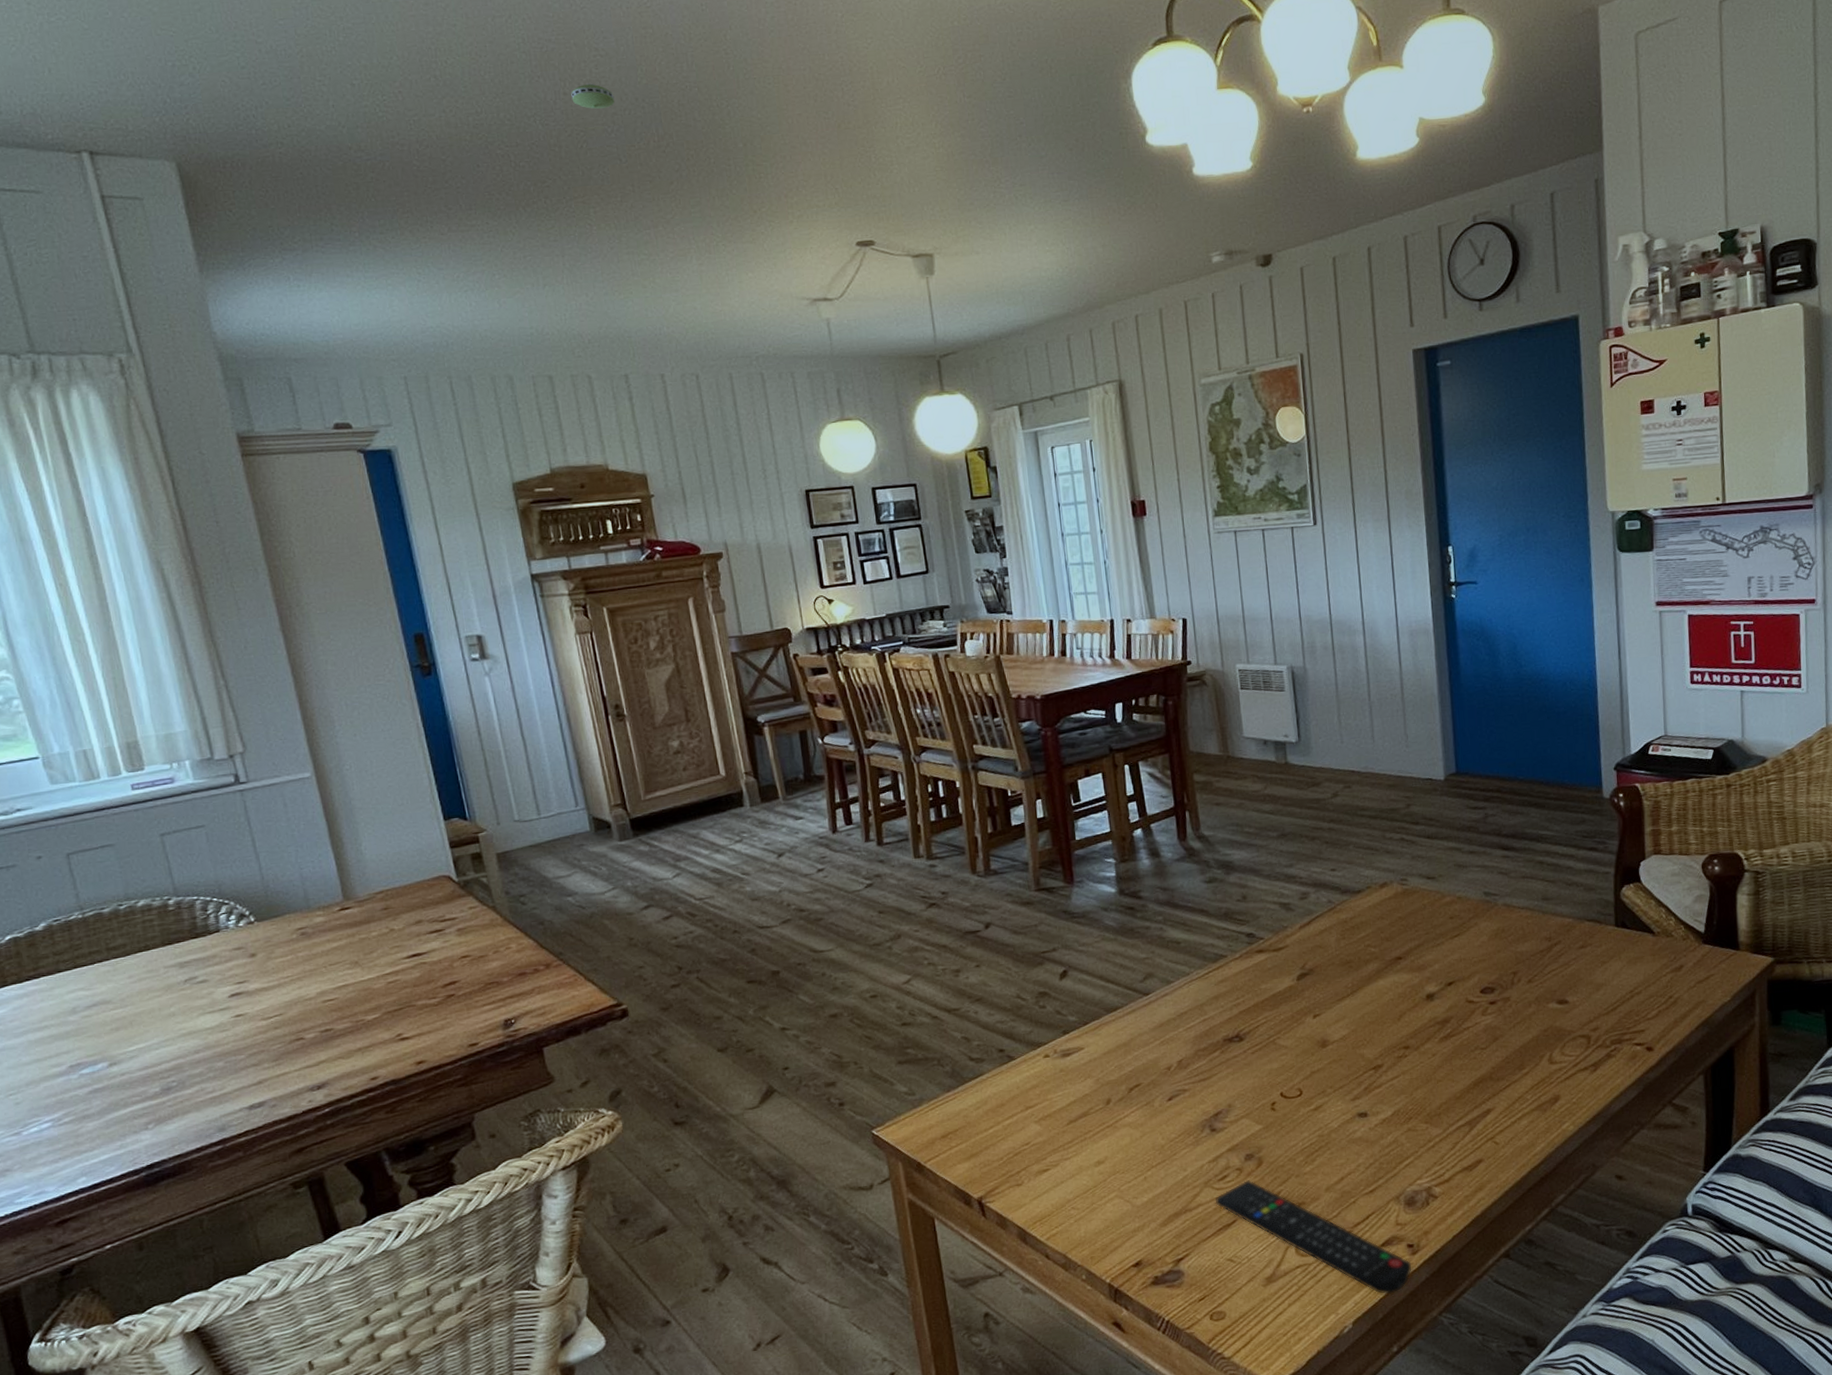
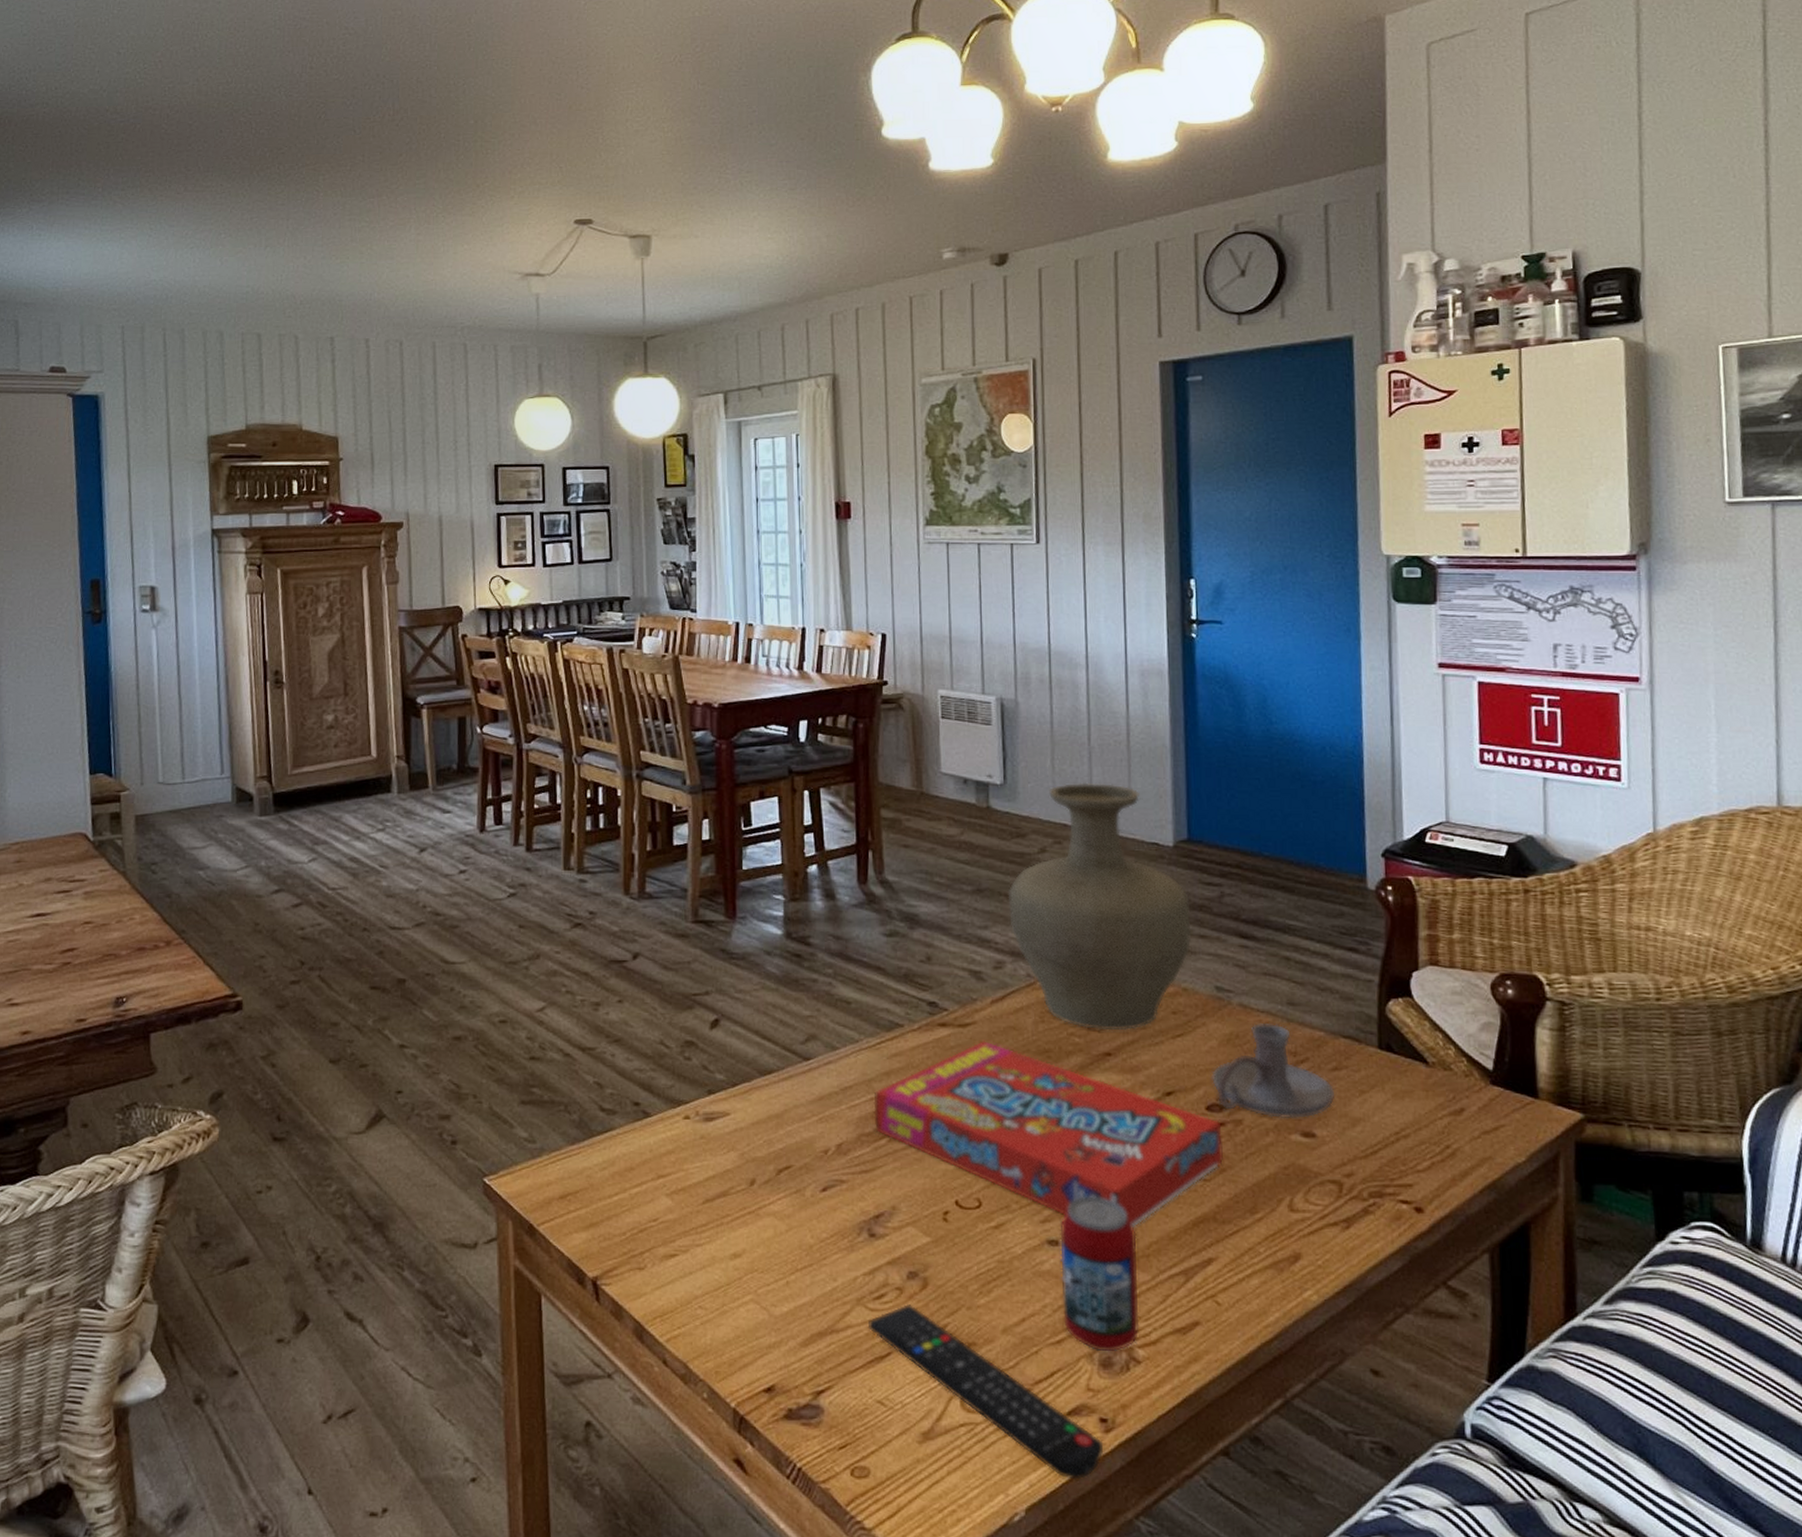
smoke detector: present [571,83,615,110] -> none [317,59,357,84]
snack box: none [1206,960,1497,1095] -> present [873,1041,1224,1229]
vase: none [1308,732,1463,940] -> present [1009,782,1192,1031]
beverage can: none [1367,1073,1435,1194] -> present [1060,1196,1139,1352]
candle holder: none [1484,916,1582,992] -> present [1211,1022,1335,1118]

